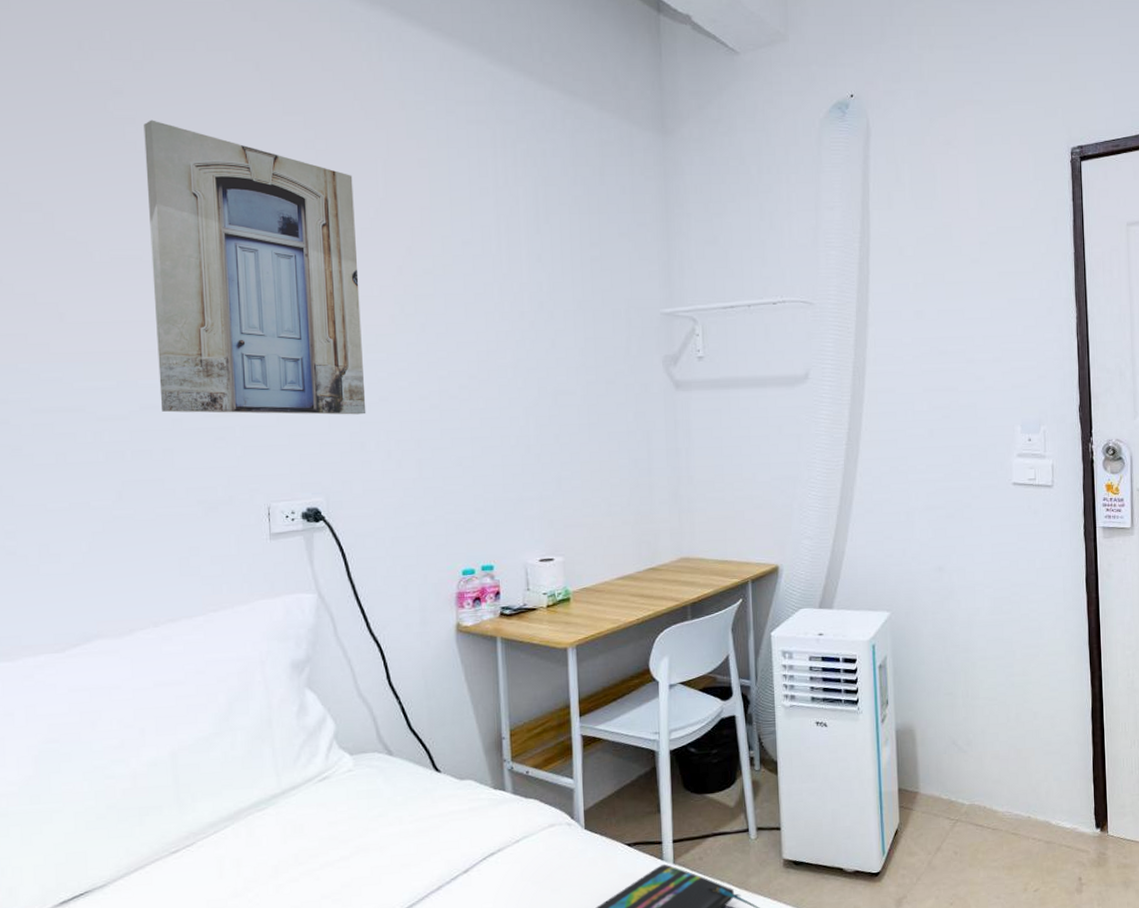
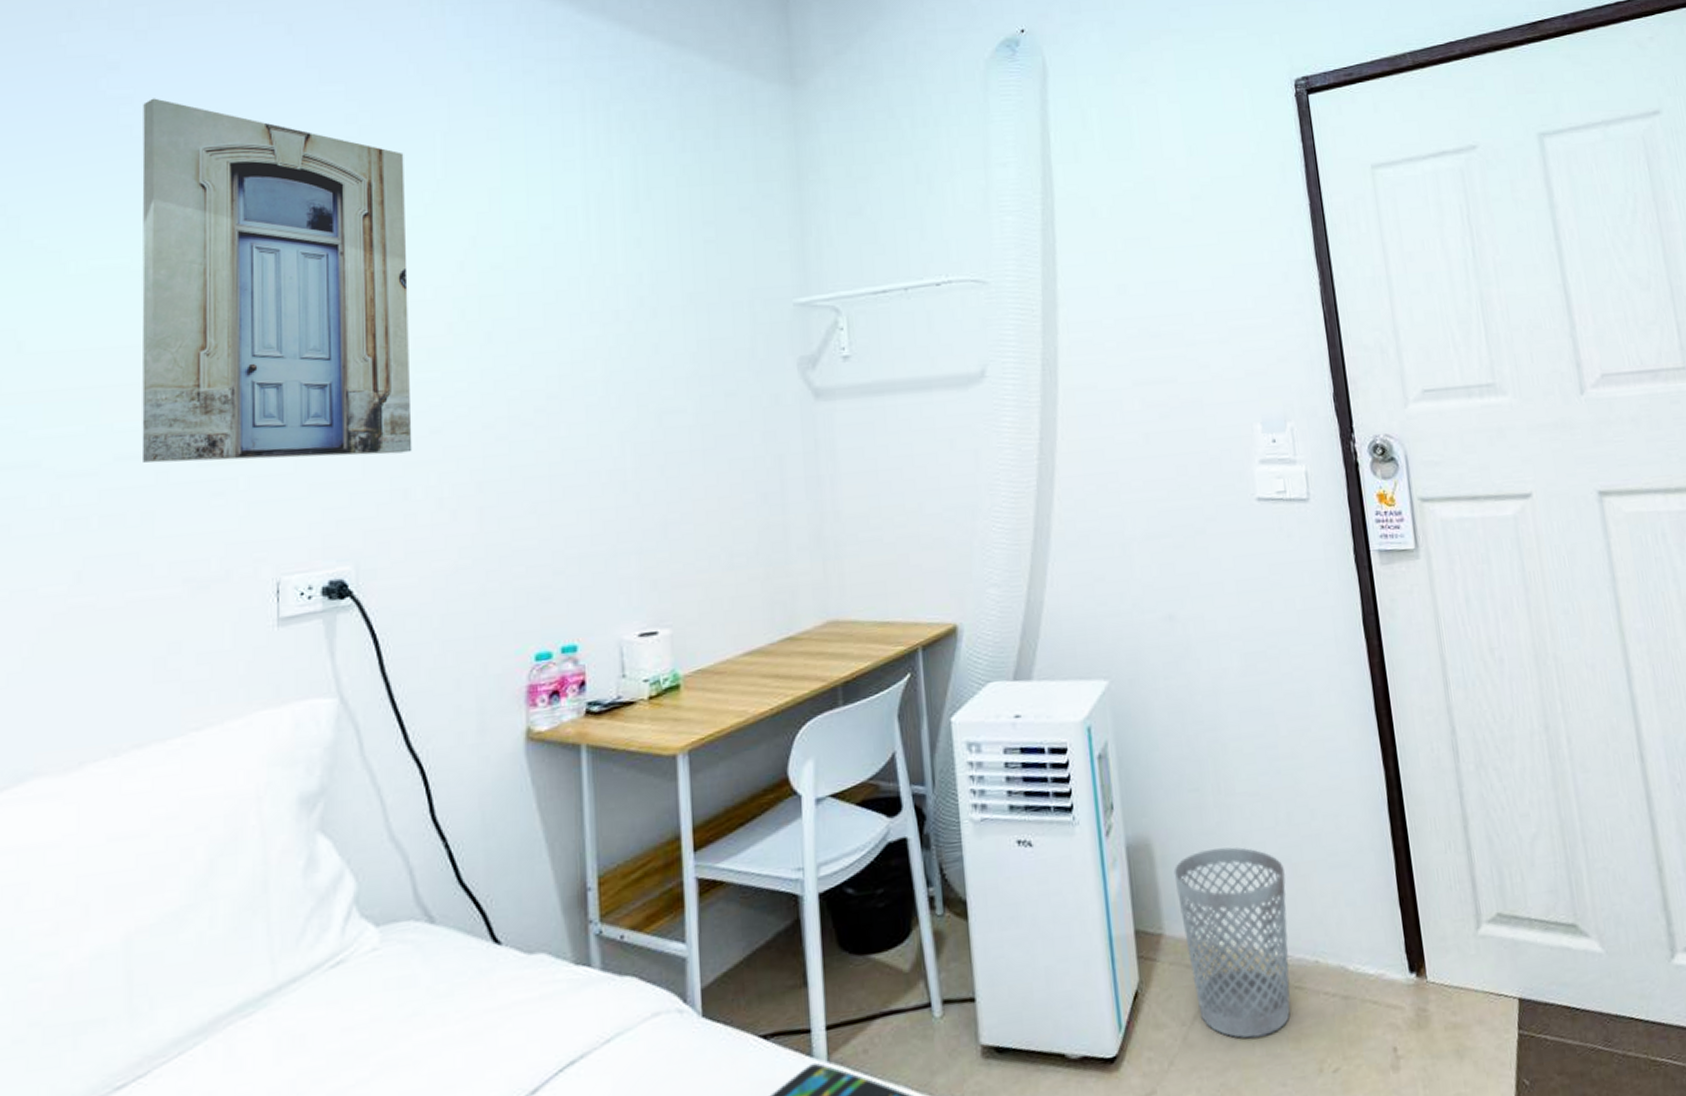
wastebasket: none [929,735,1012,866] -> present [1173,847,1291,1039]

